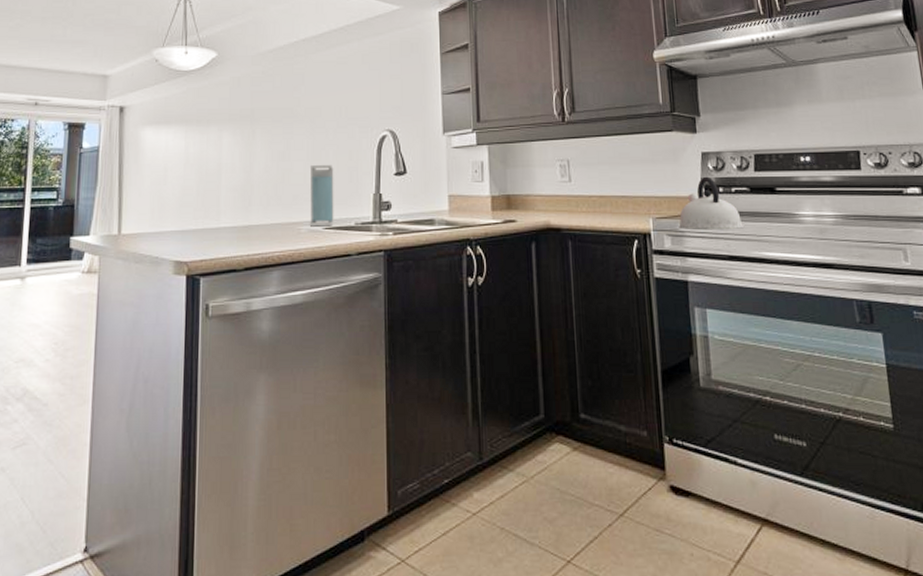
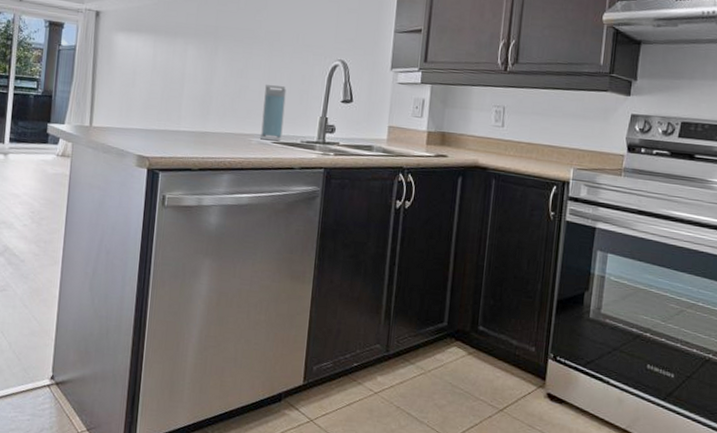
kettle: present [679,176,745,231] -> none [597,136,658,189]

